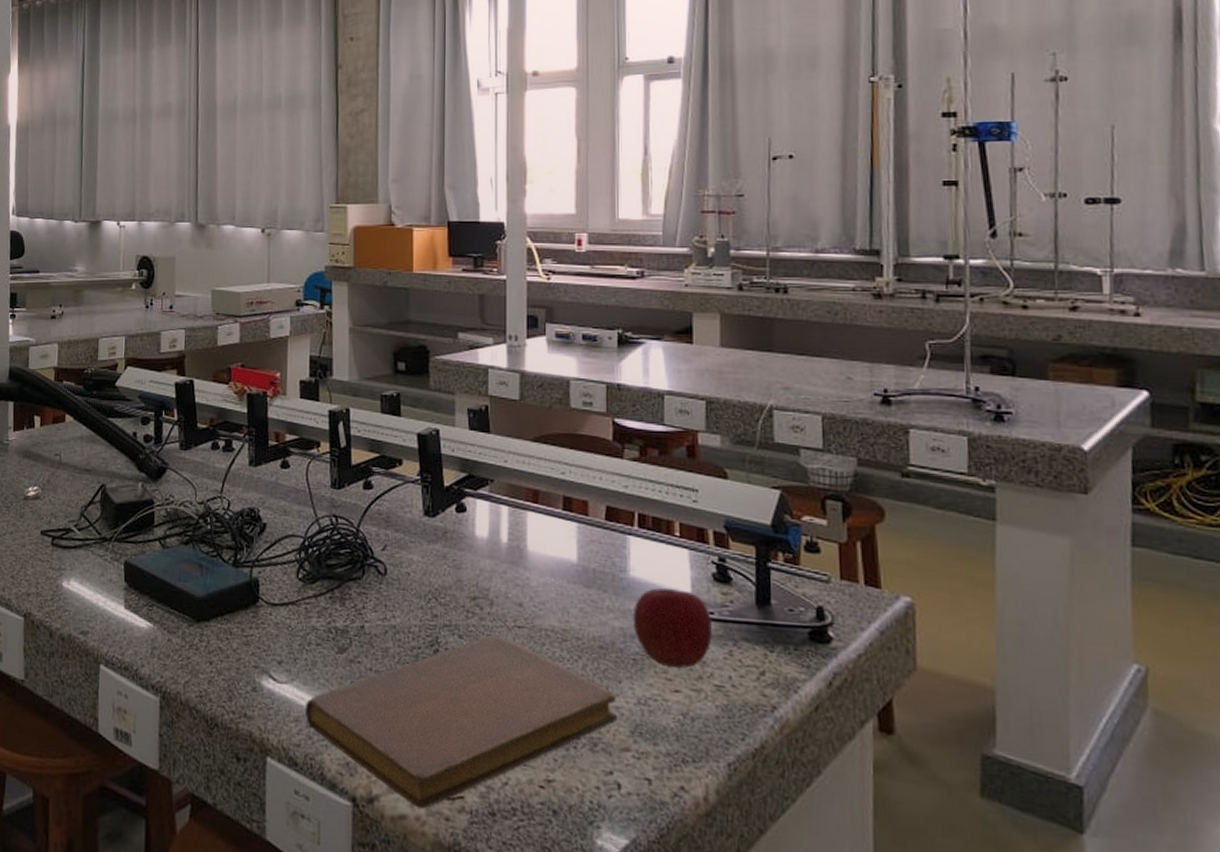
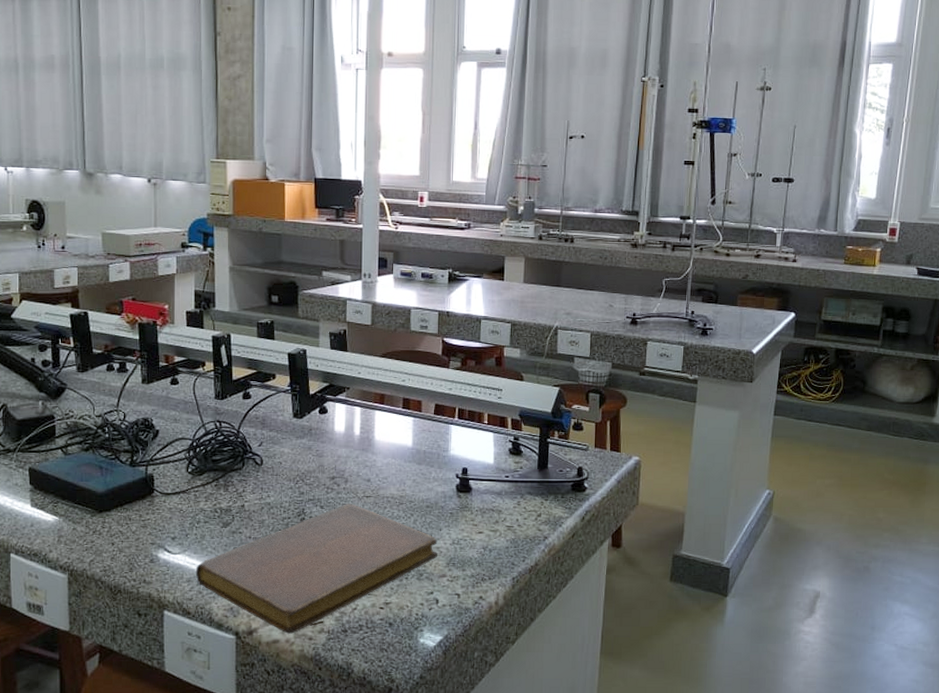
apple: present [632,588,712,669] -> none [451,462,507,517]

